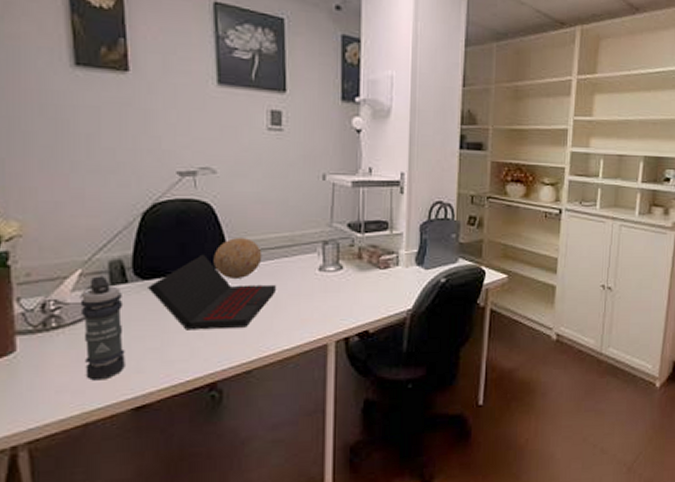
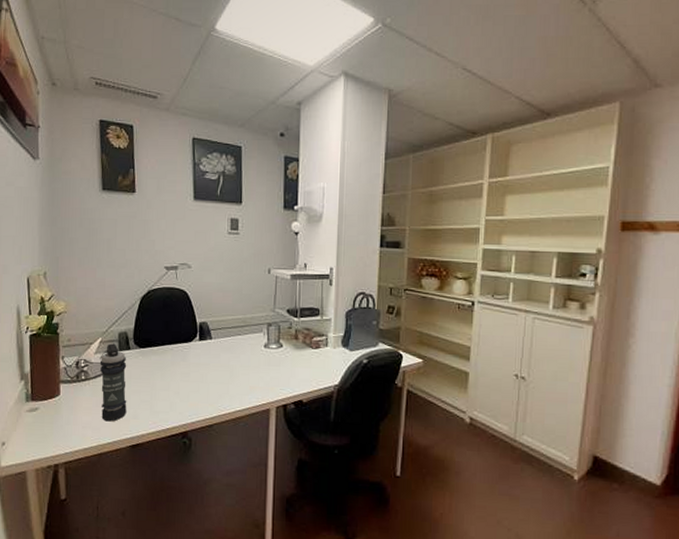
laptop: present [148,254,277,330] -> none [143,330,233,390]
decorative ball: present [213,238,262,278] -> none [187,318,222,351]

